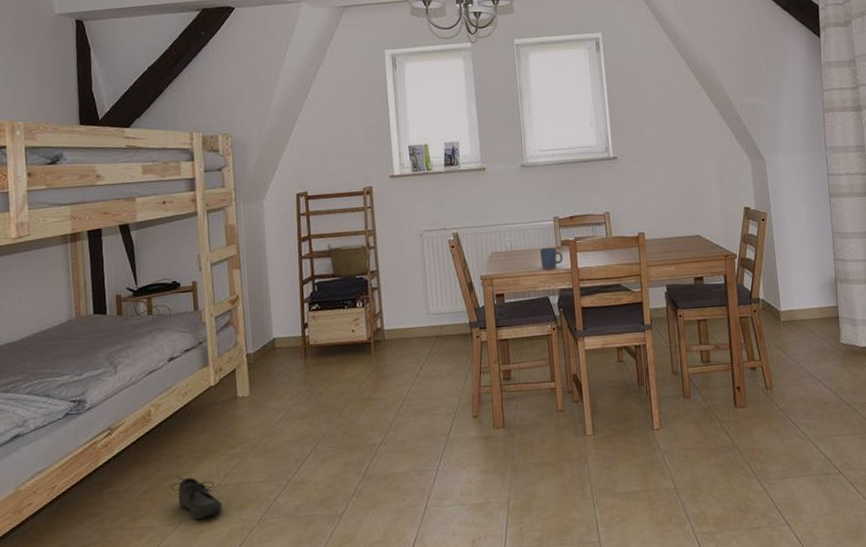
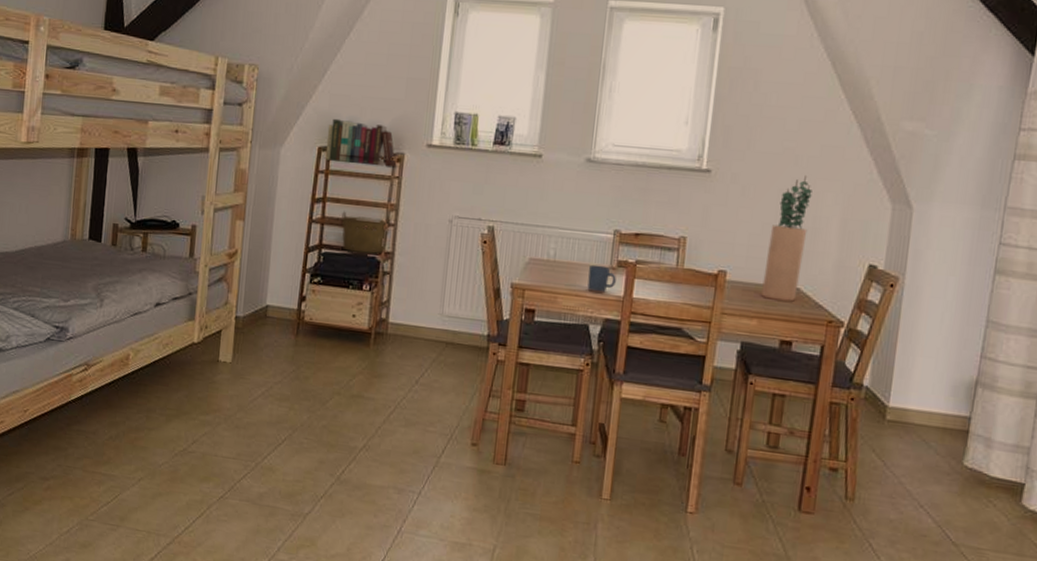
arctic: present [171,475,223,520] -> none [137,428,186,481]
books: none [302,166,366,204] -> present [325,118,396,168]
vase: none [669,149,699,249] -> present [761,176,812,303]

